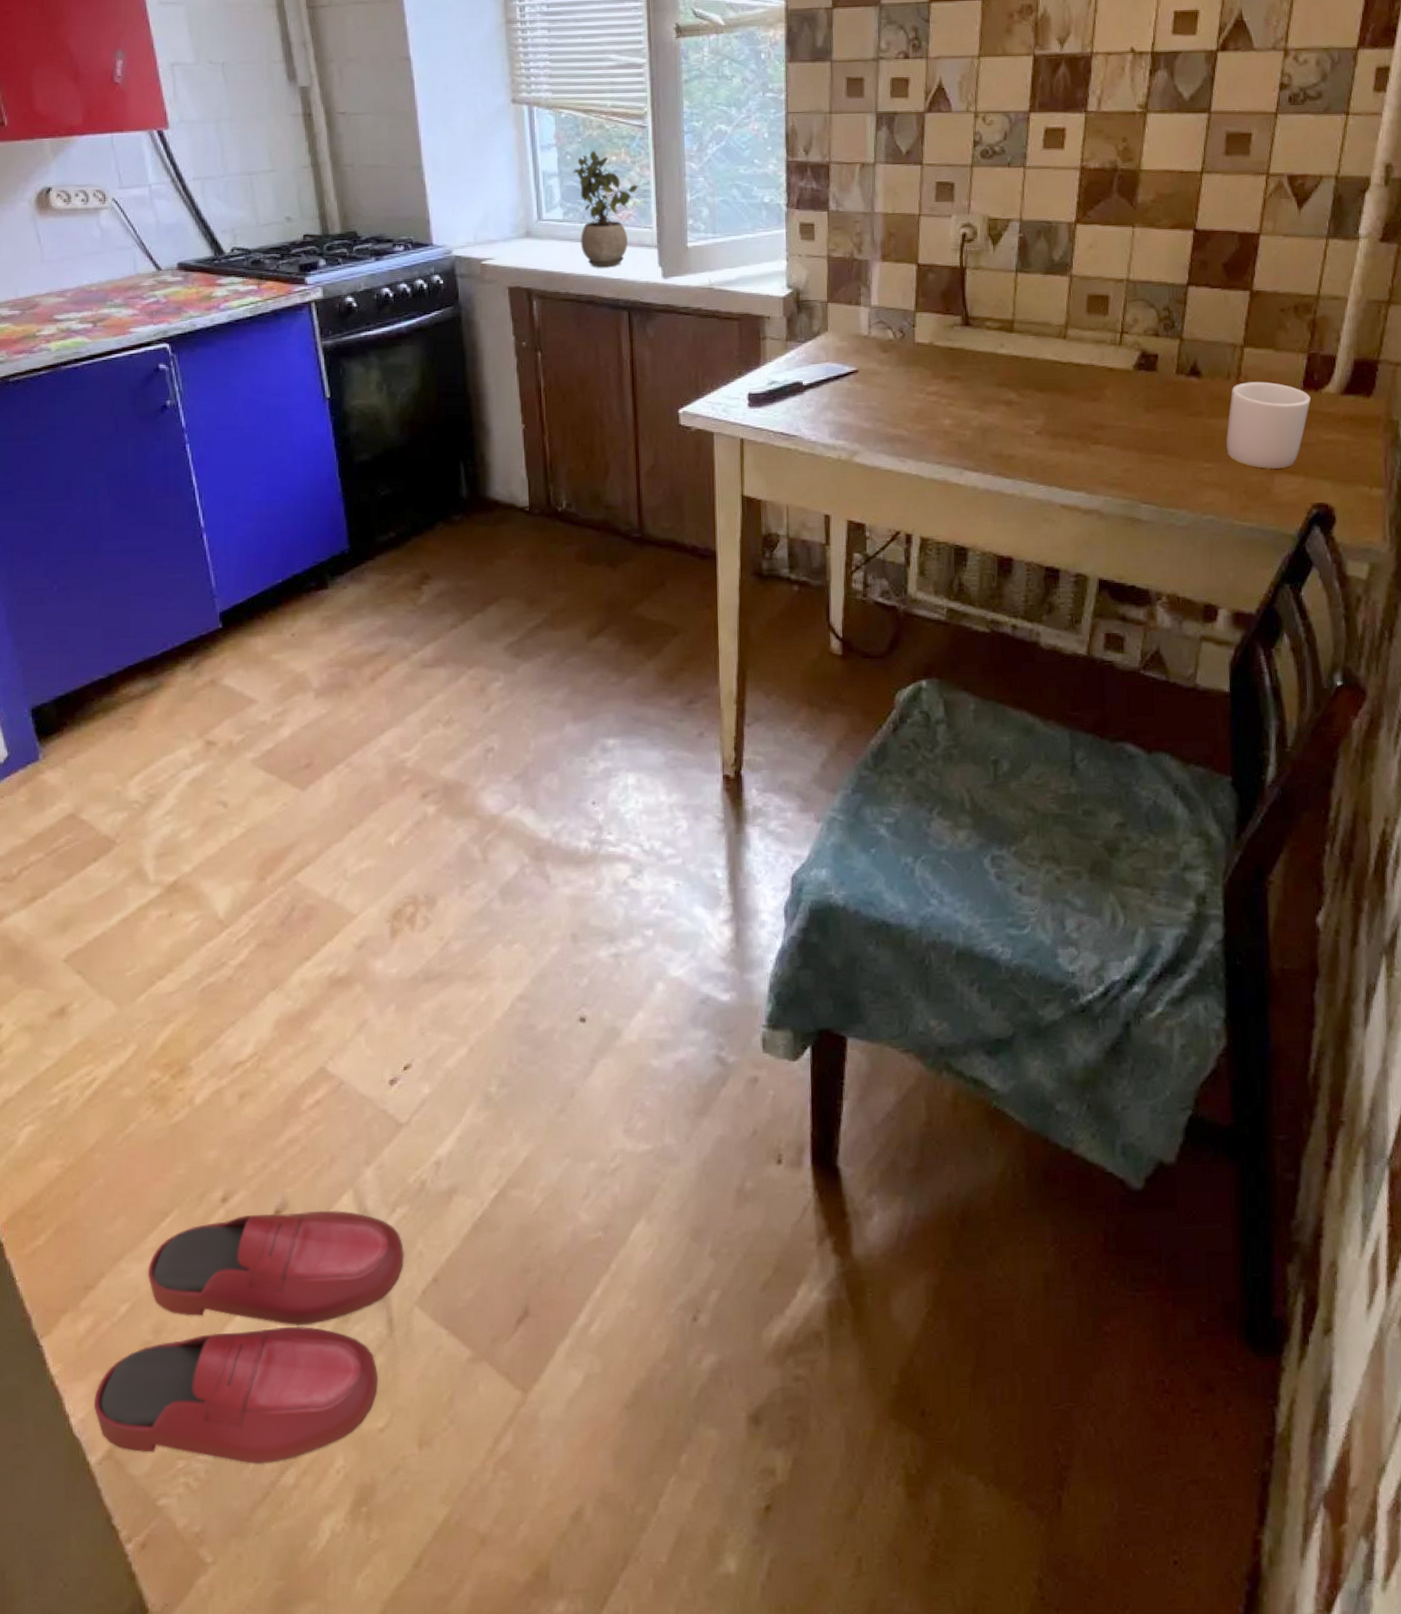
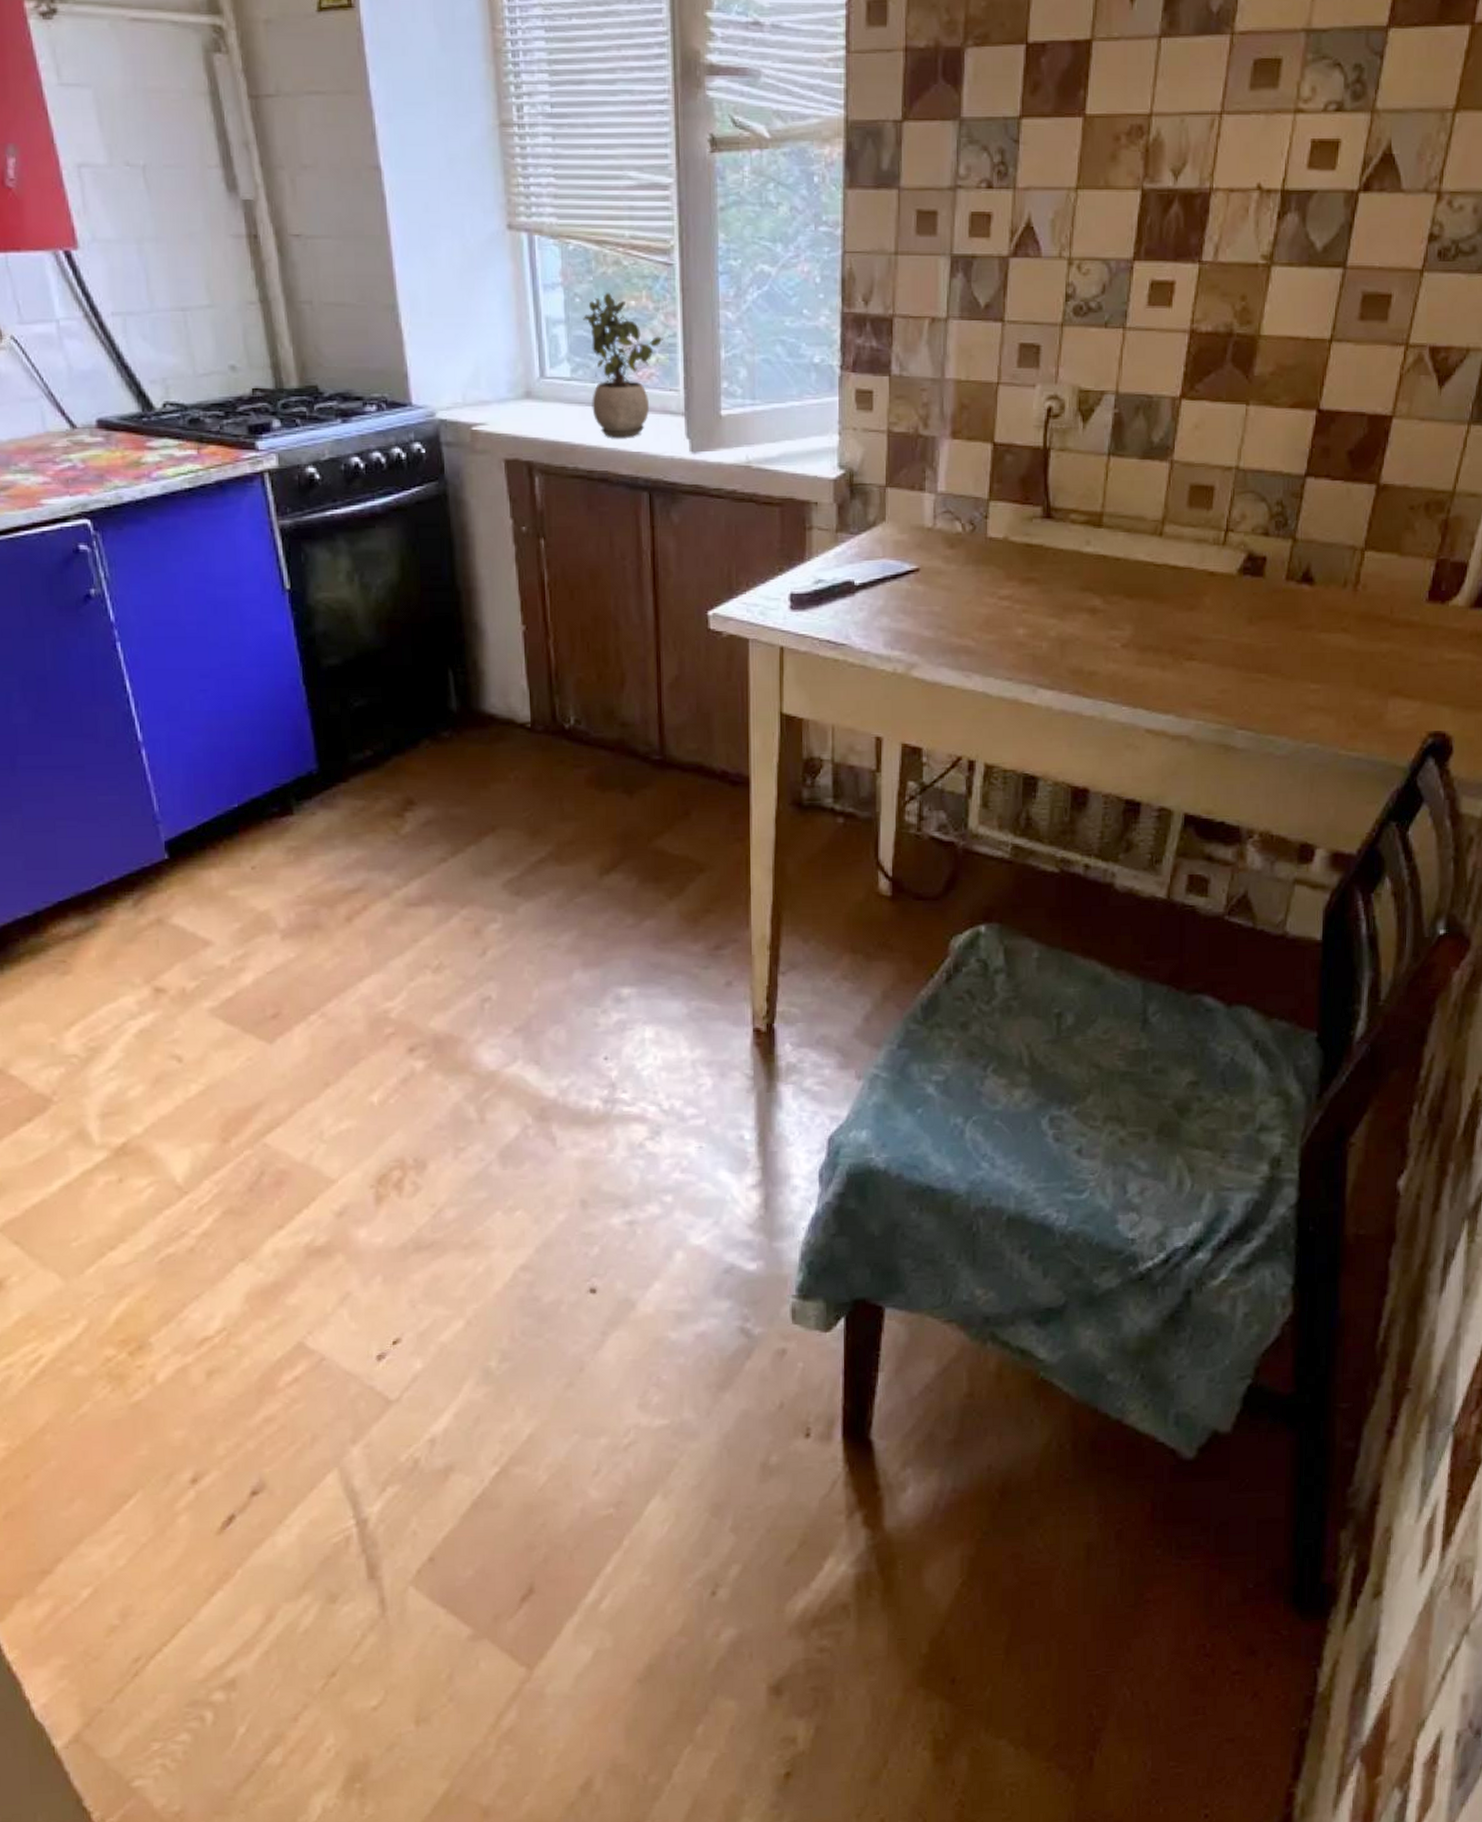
slippers: present [93,1210,405,1464] -> none [56,1490,397,1744]
mug: present [1226,381,1311,469] -> none [1336,591,1435,692]

